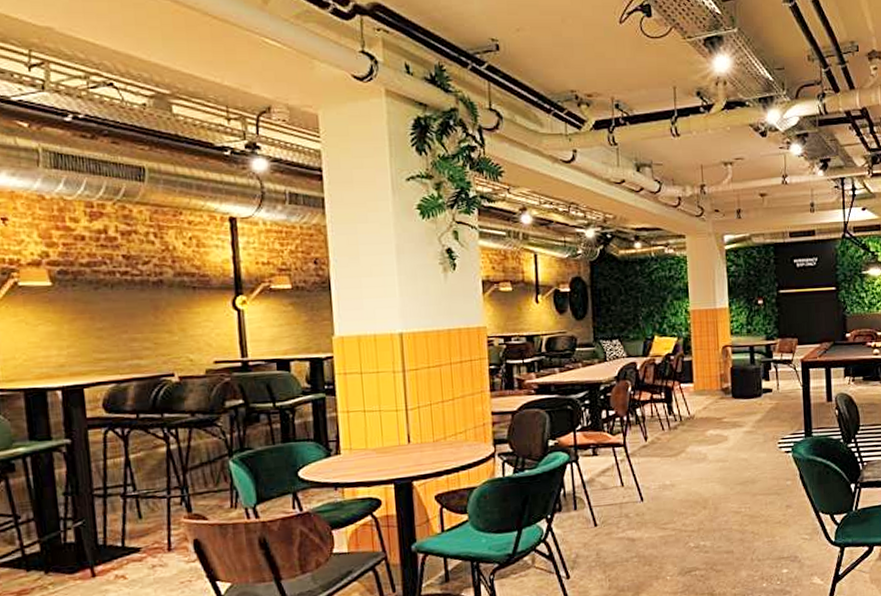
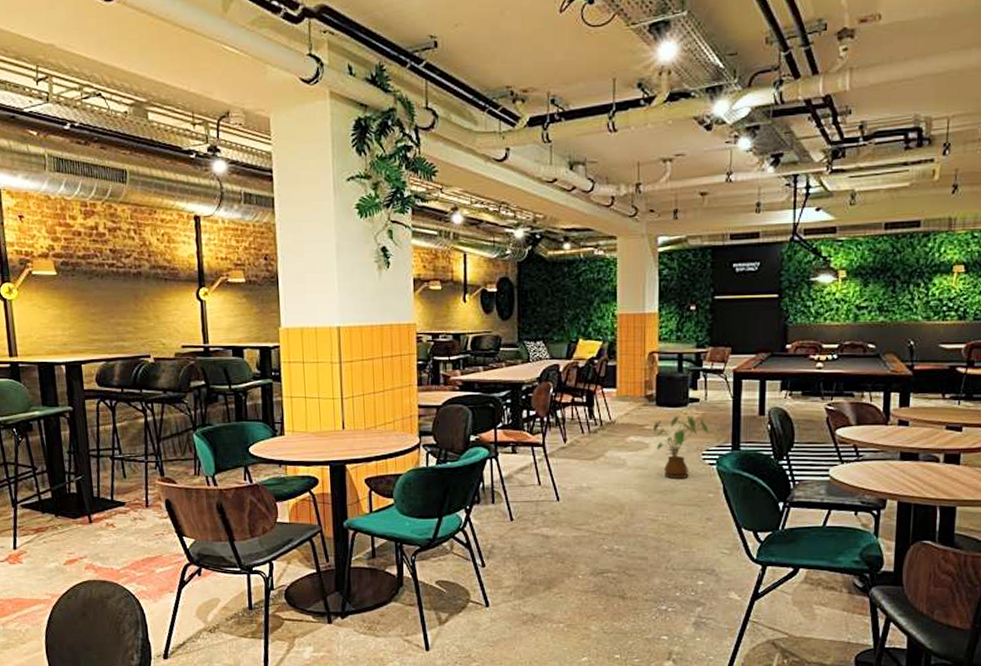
house plant: none [731,406,782,470] -> present [653,415,708,479]

